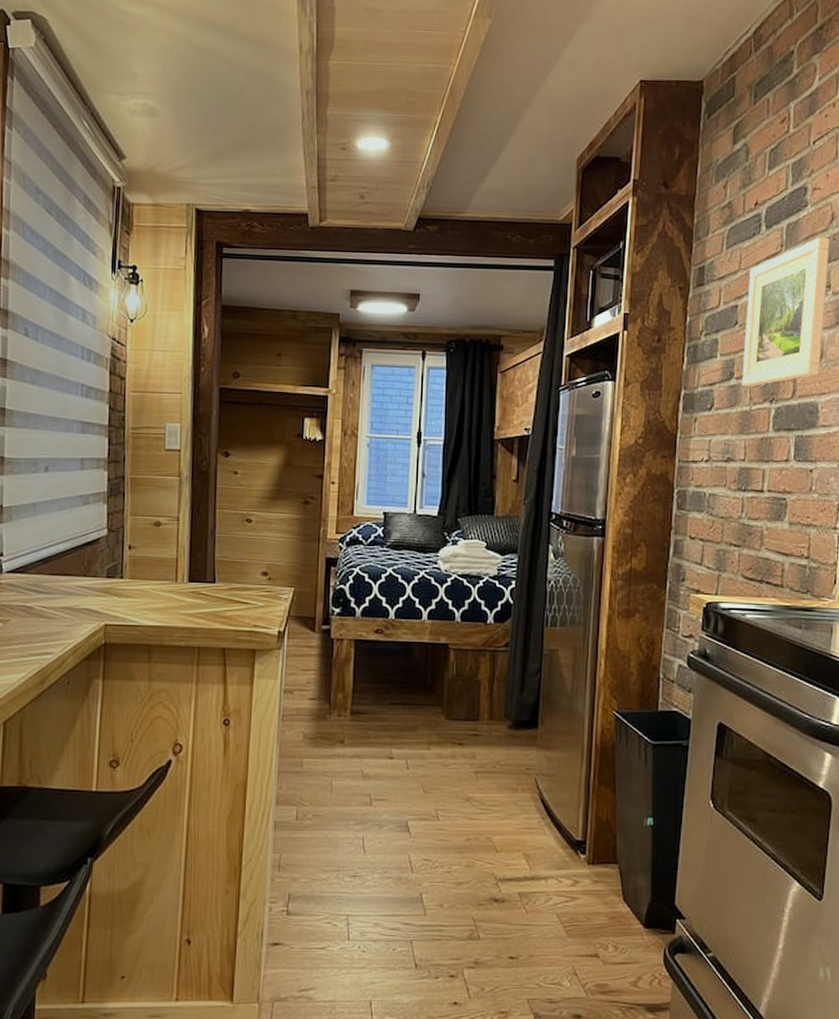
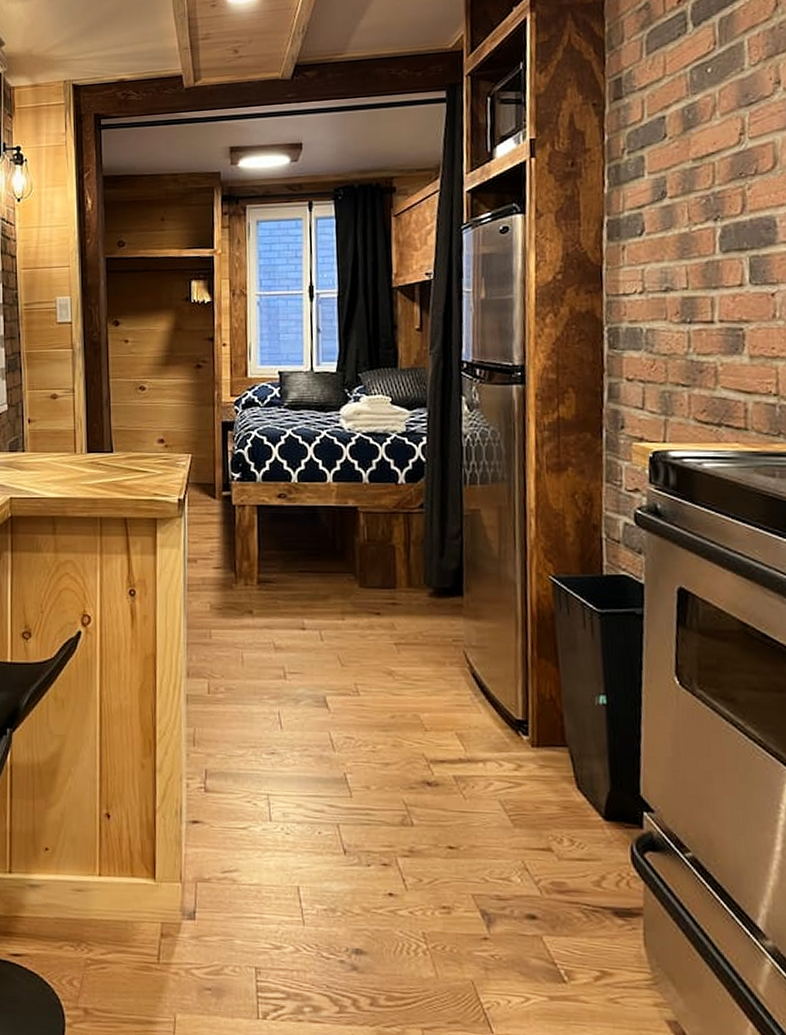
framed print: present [742,237,830,386] -> none [676,27,776,205]

